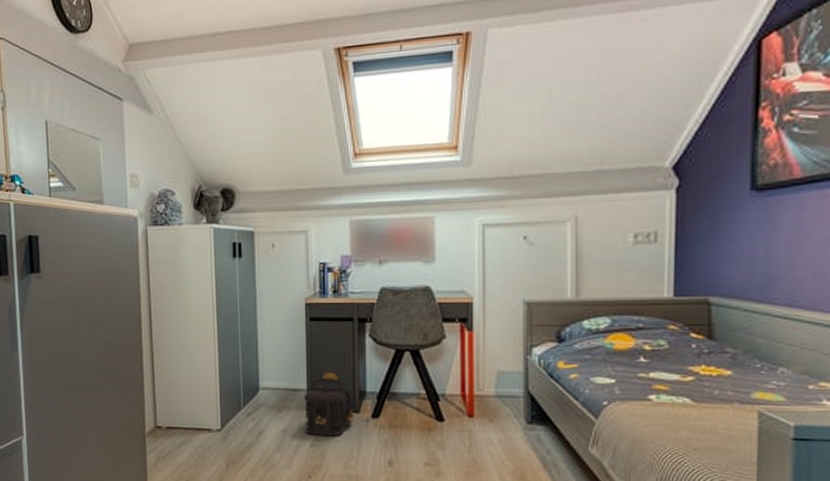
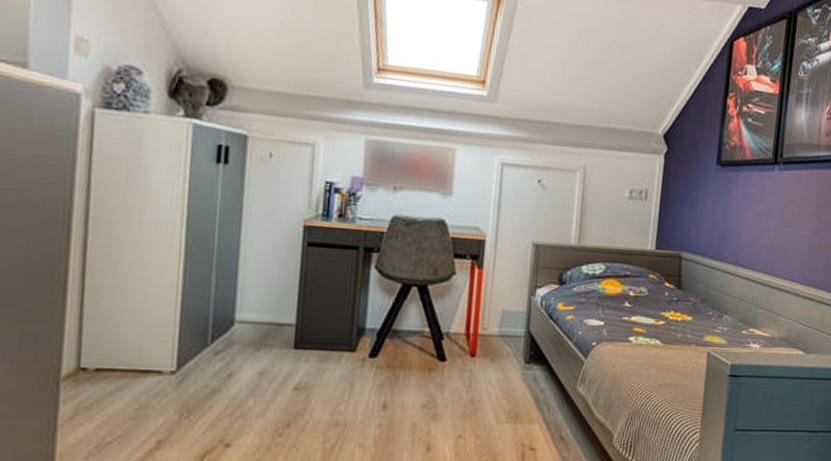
backpack: present [304,372,355,437] -> none [288,305,350,379]

